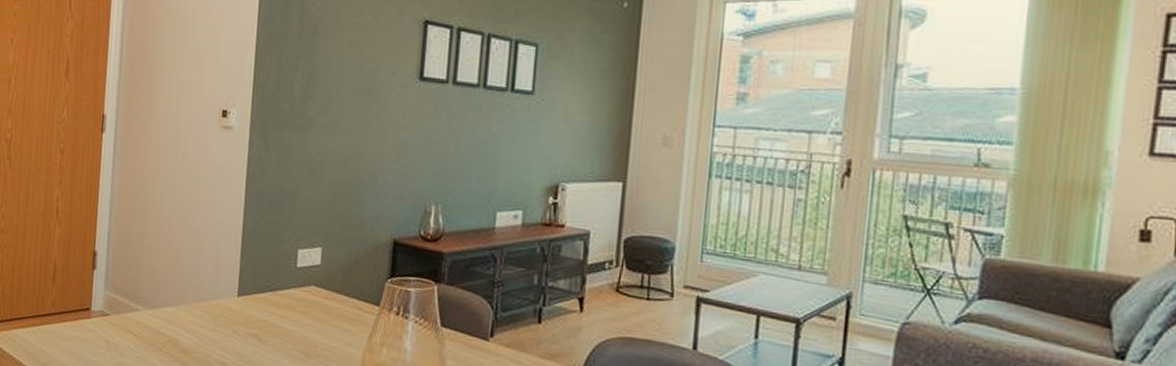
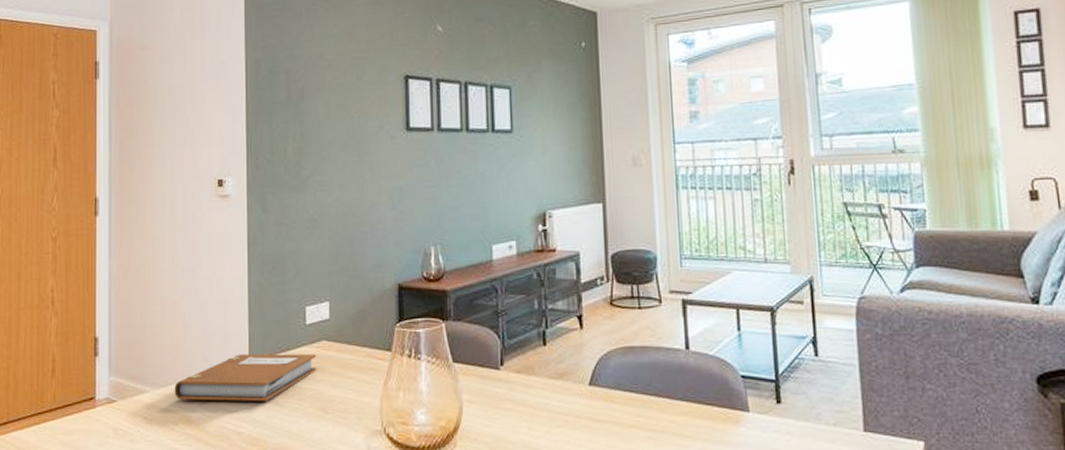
notebook: none [164,287,305,336] -> present [174,353,317,401]

